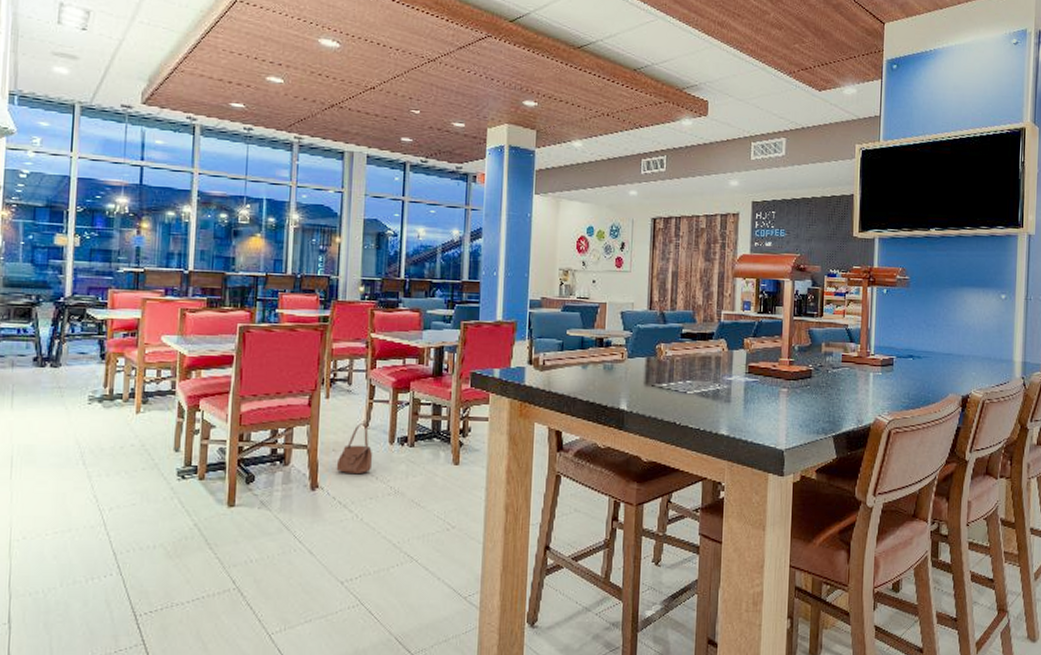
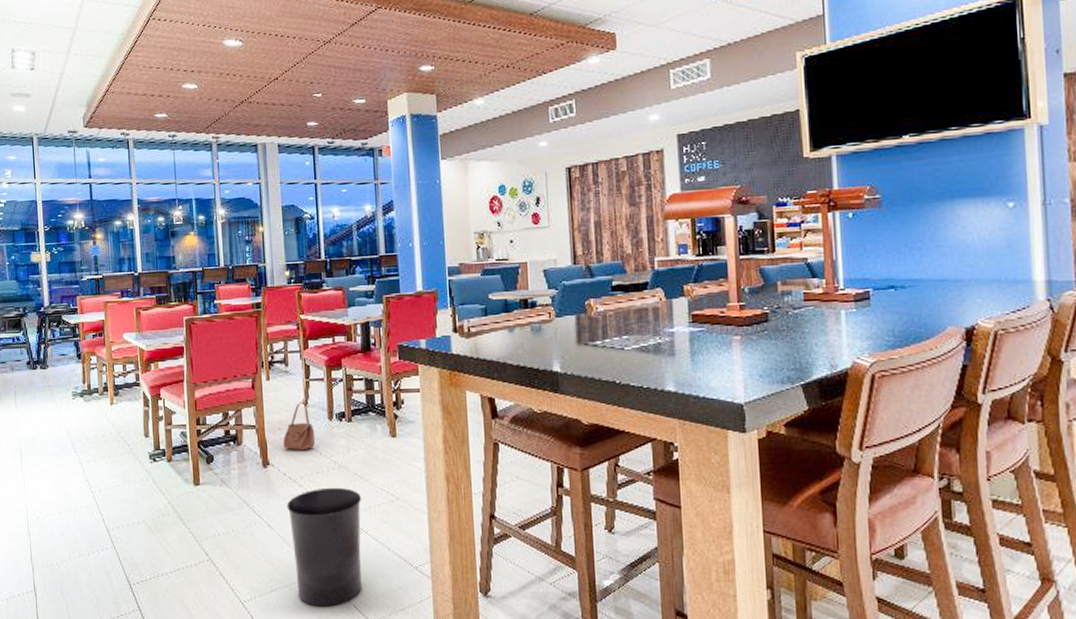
waste bin: none [332,513,416,639] -> present [286,487,362,607]

